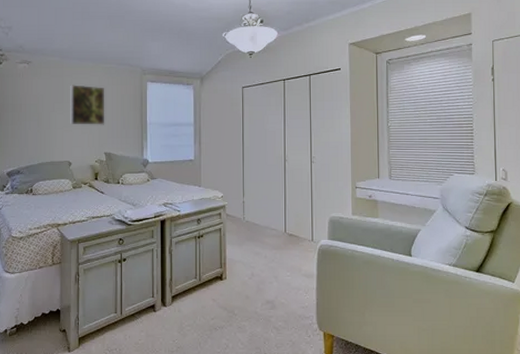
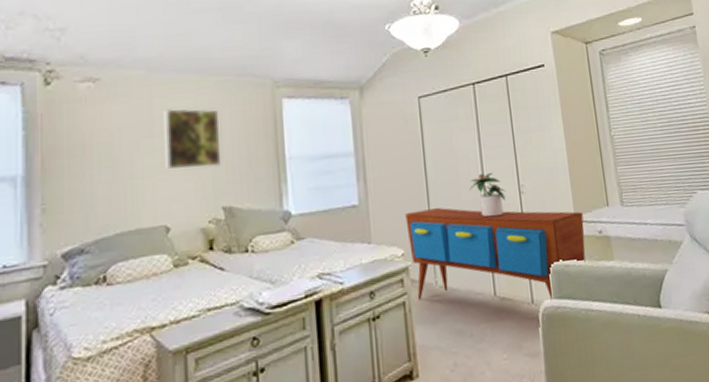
sideboard: none [226,166,358,241] -> present [405,207,586,301]
potted plant: none [274,146,301,177] -> present [469,173,506,218]

